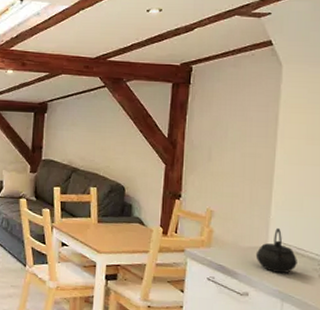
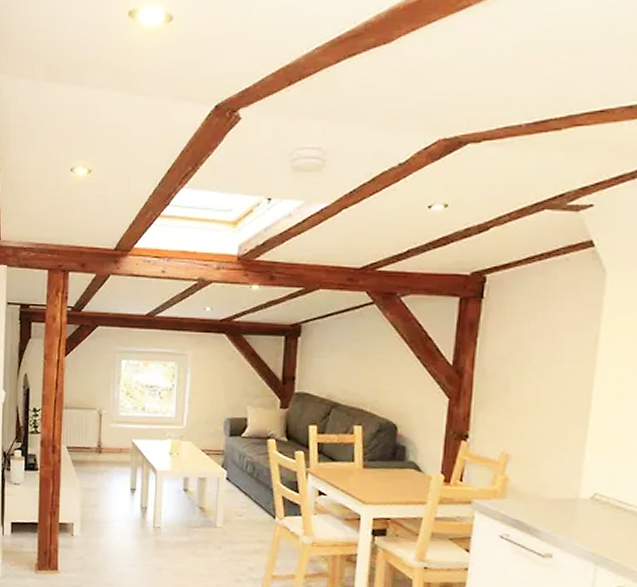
kettle: present [255,227,297,274] -> none [563,475,618,532]

